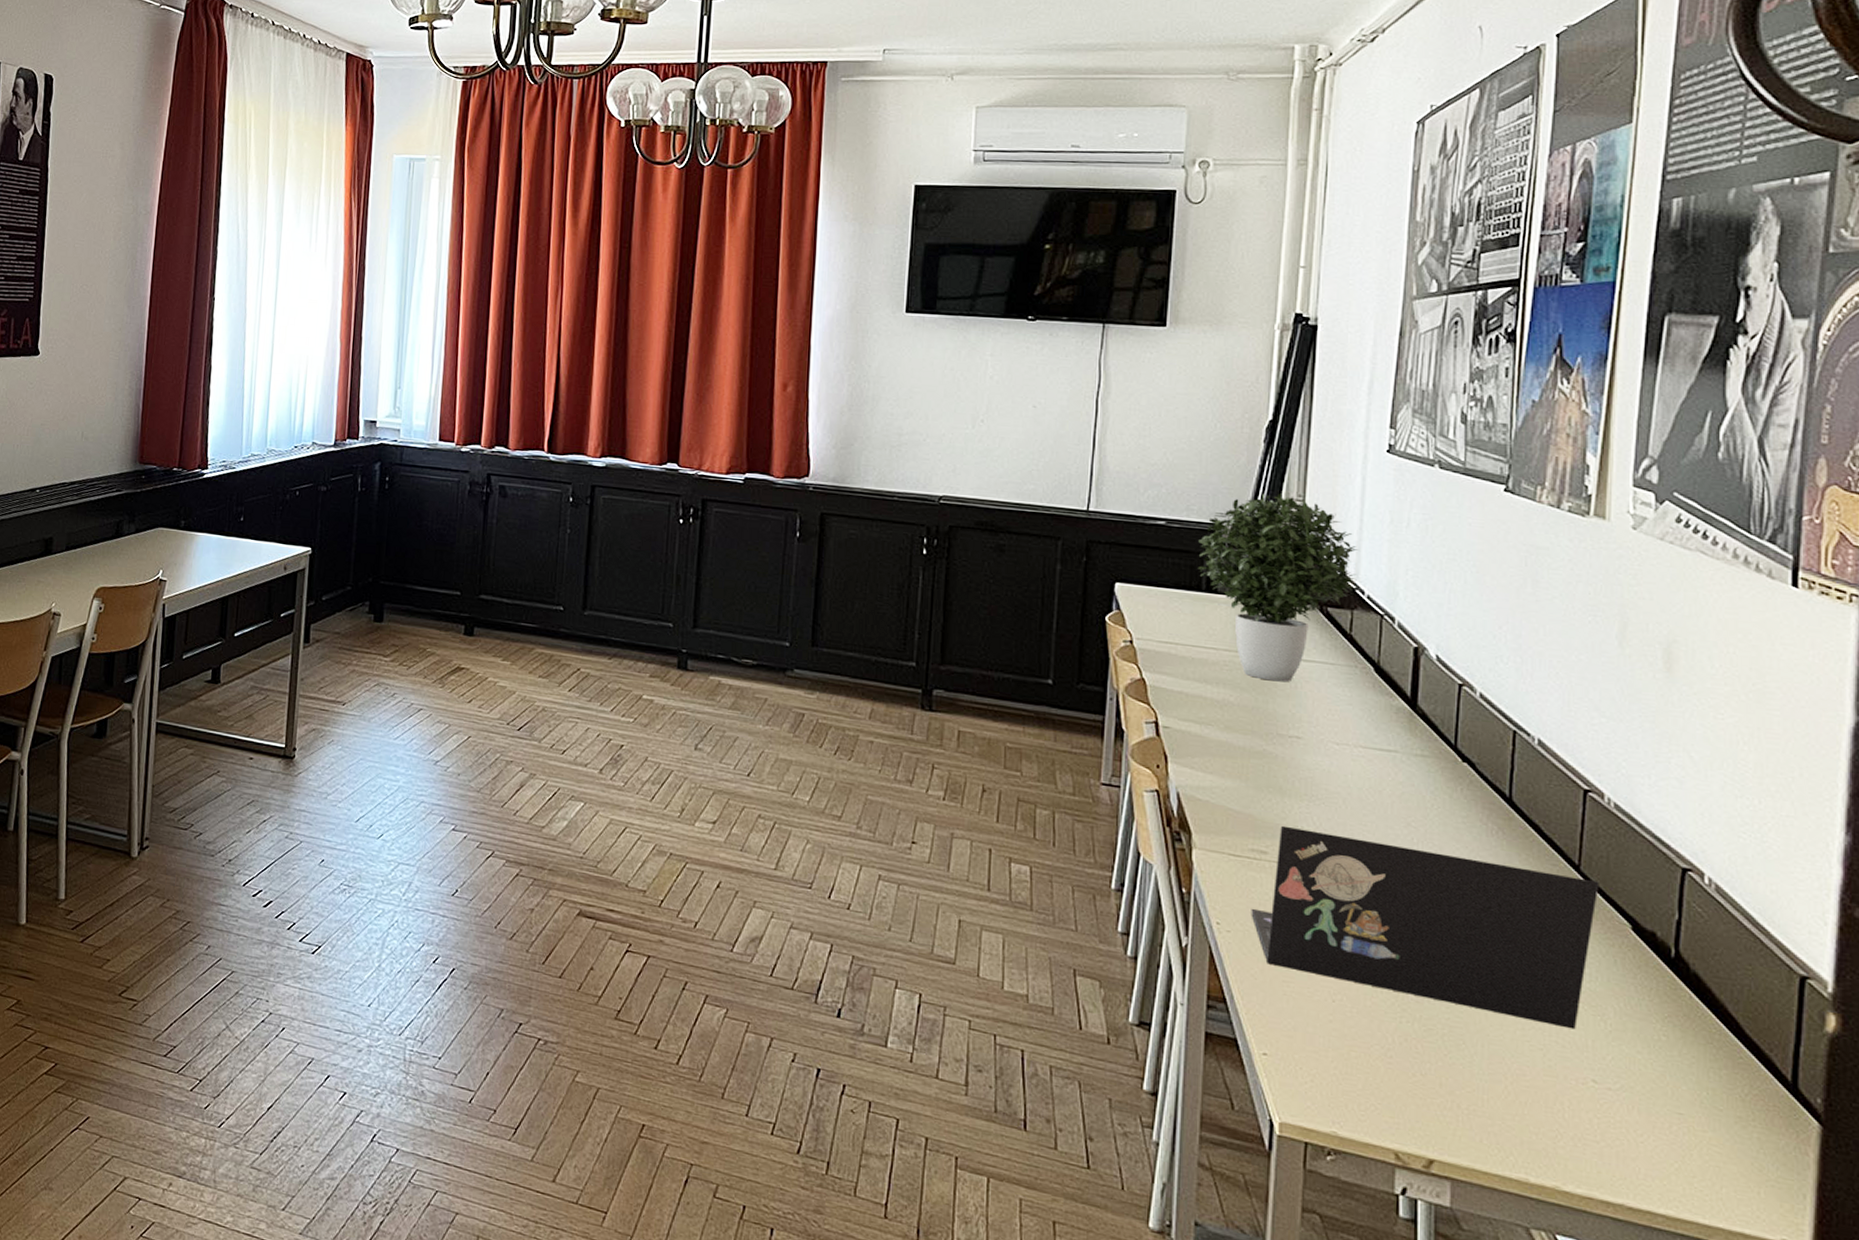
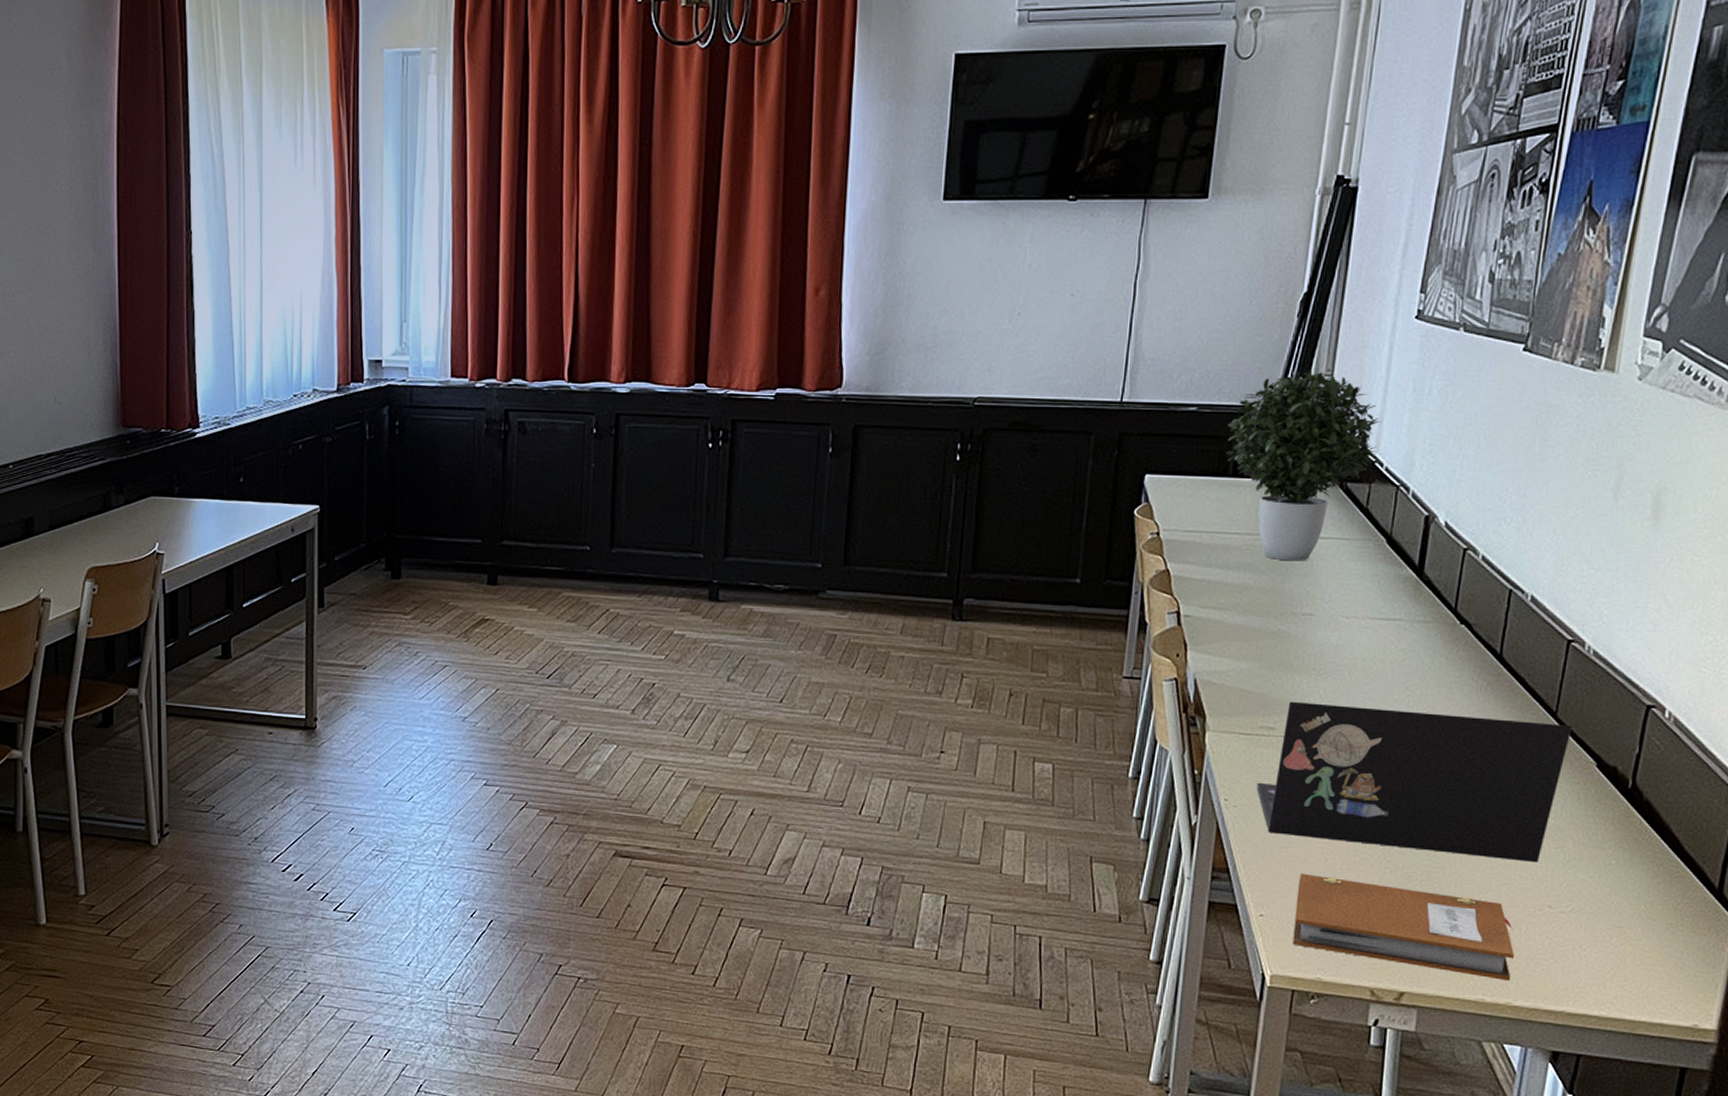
notebook: none [1302,1011,1558,1162] -> present [1292,873,1514,981]

